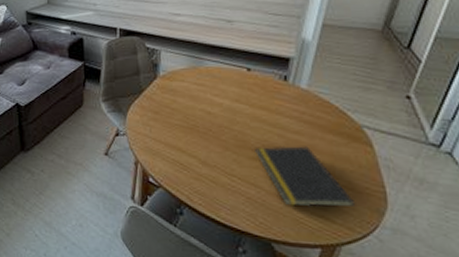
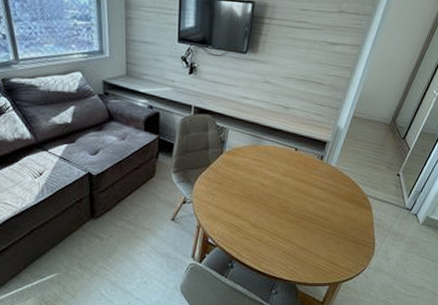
notepad: present [255,145,356,207] -> none [293,210,355,256]

